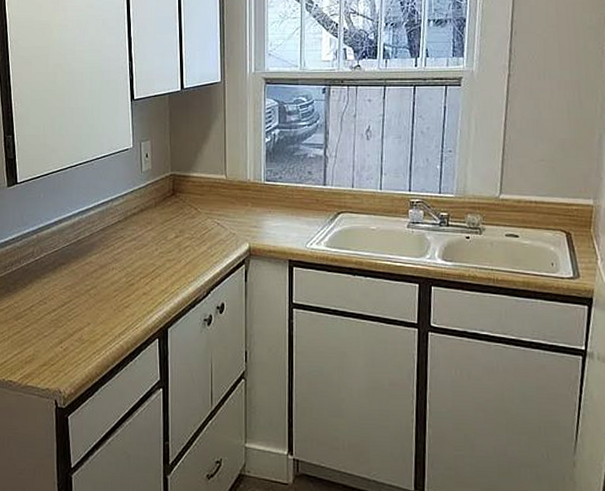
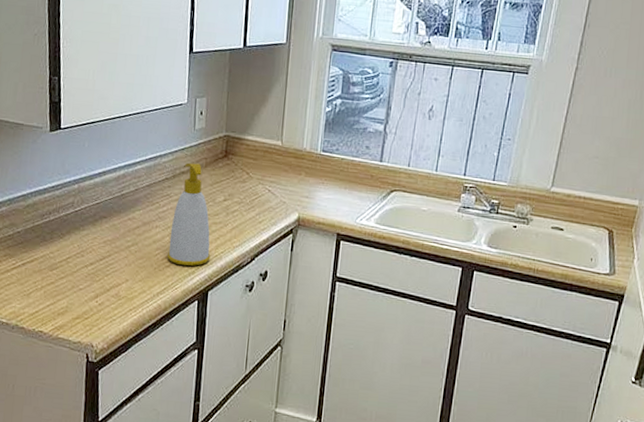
soap bottle: none [126,204,167,305] -> present [168,162,211,266]

